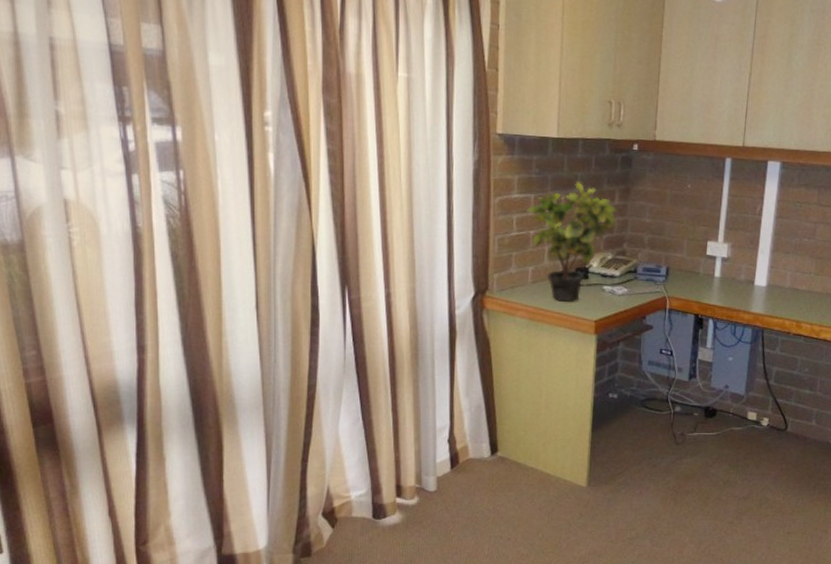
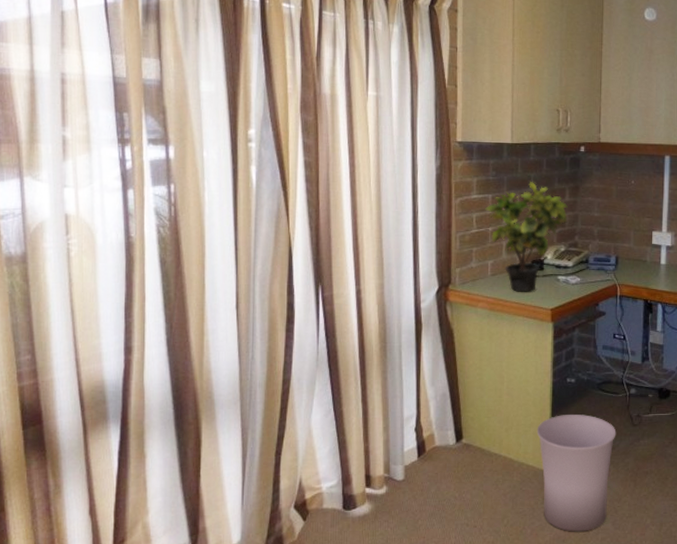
waste bin: none [575,431,659,547] -> present [536,415,617,532]

